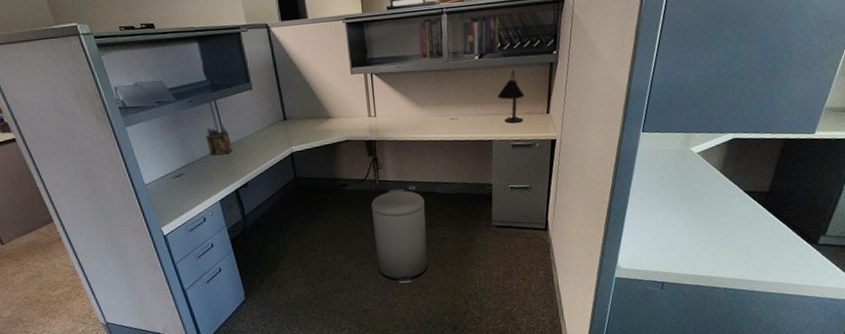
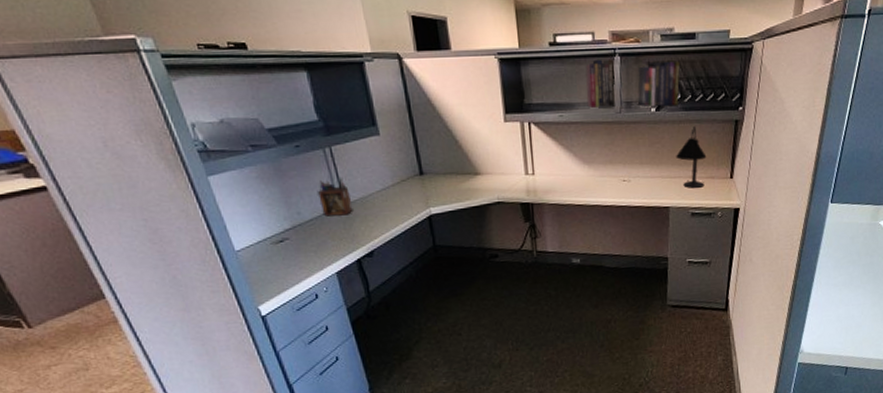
pedal bin: present [371,189,428,284] -> none [527,262,593,373]

